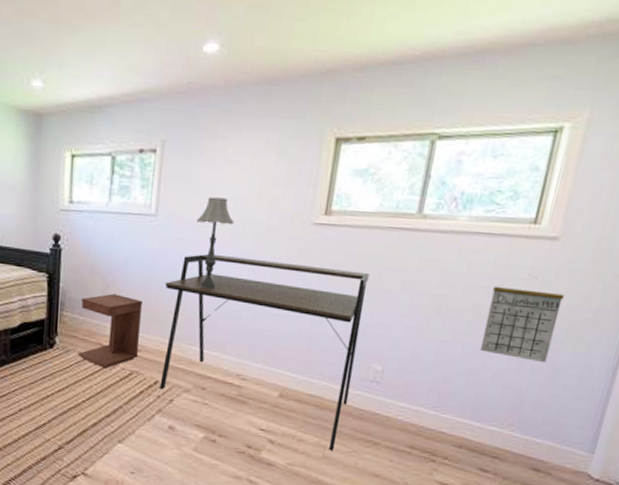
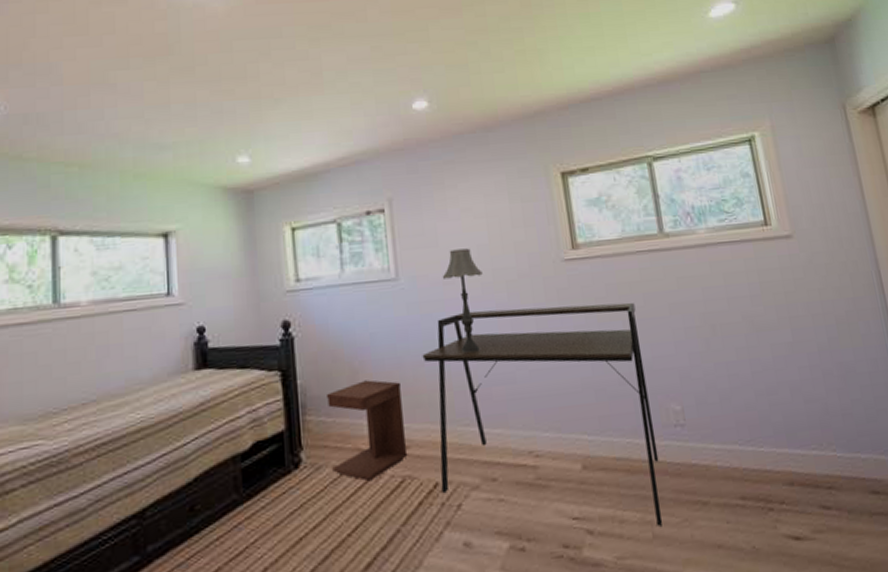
calendar: present [479,275,564,363] -> none [755,276,833,366]

